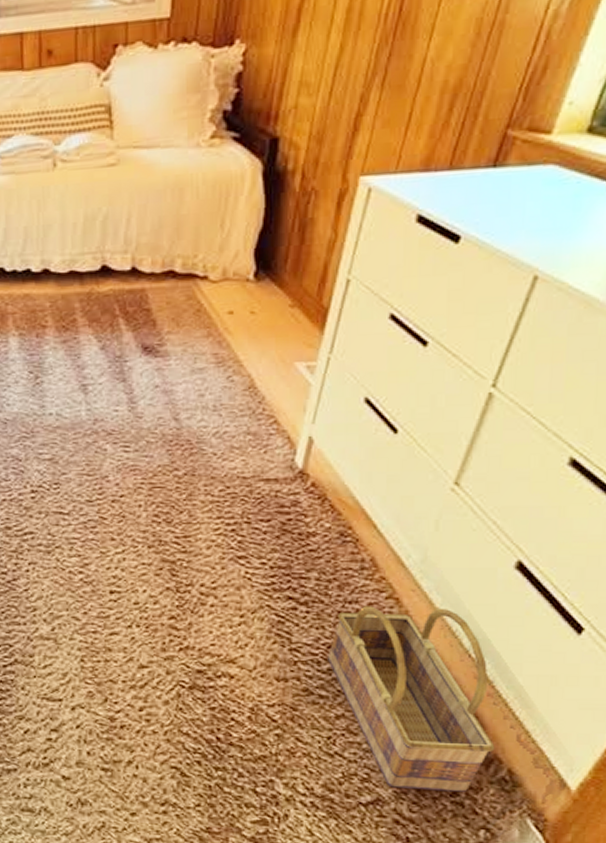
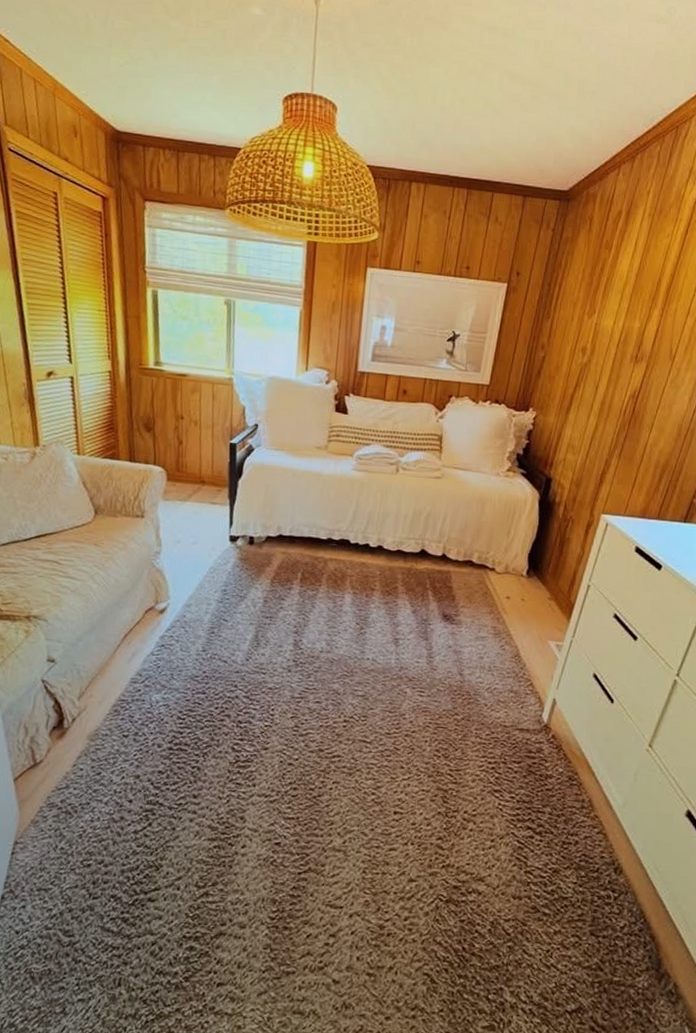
basket: present [328,606,495,792] -> none [552,838,666,1003]

